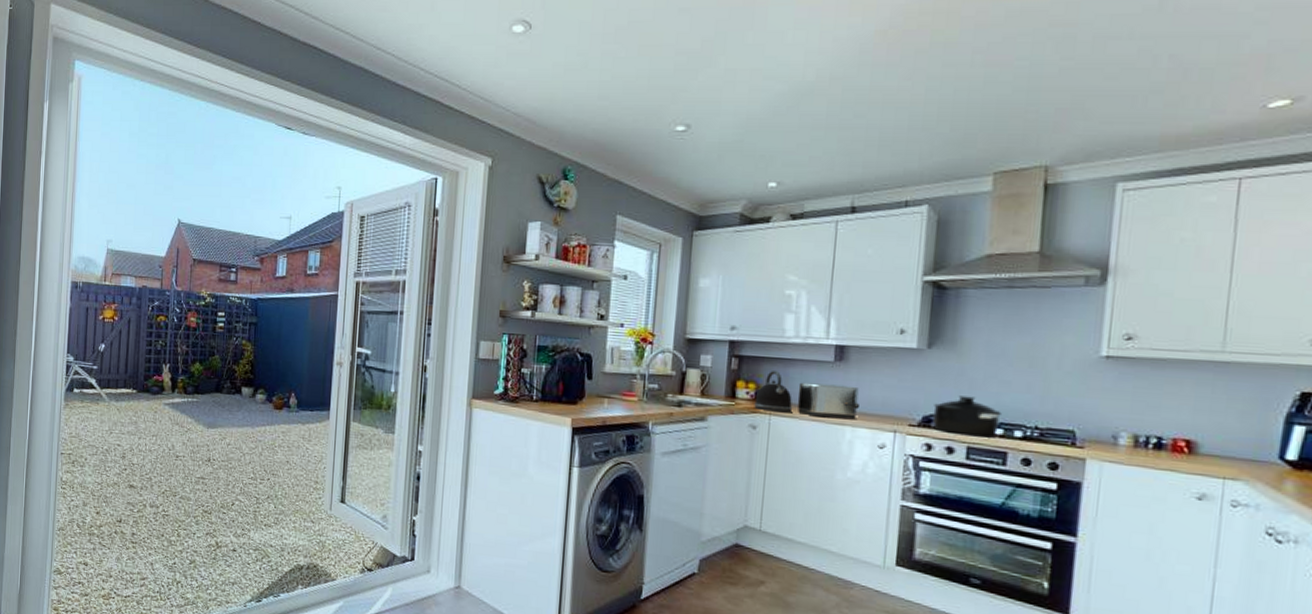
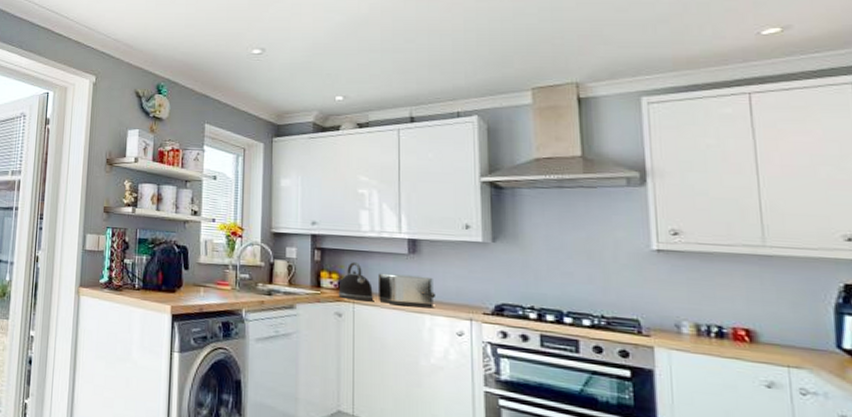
saucepan: present [932,395,1002,438] -> none [504,286,568,326]

